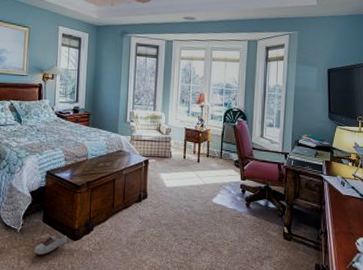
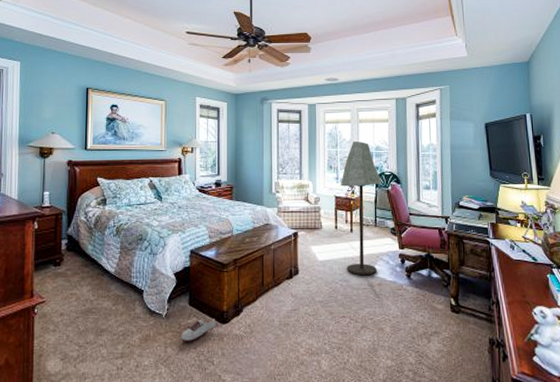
floor lamp: none [191,77,230,203] -> present [340,141,382,276]

